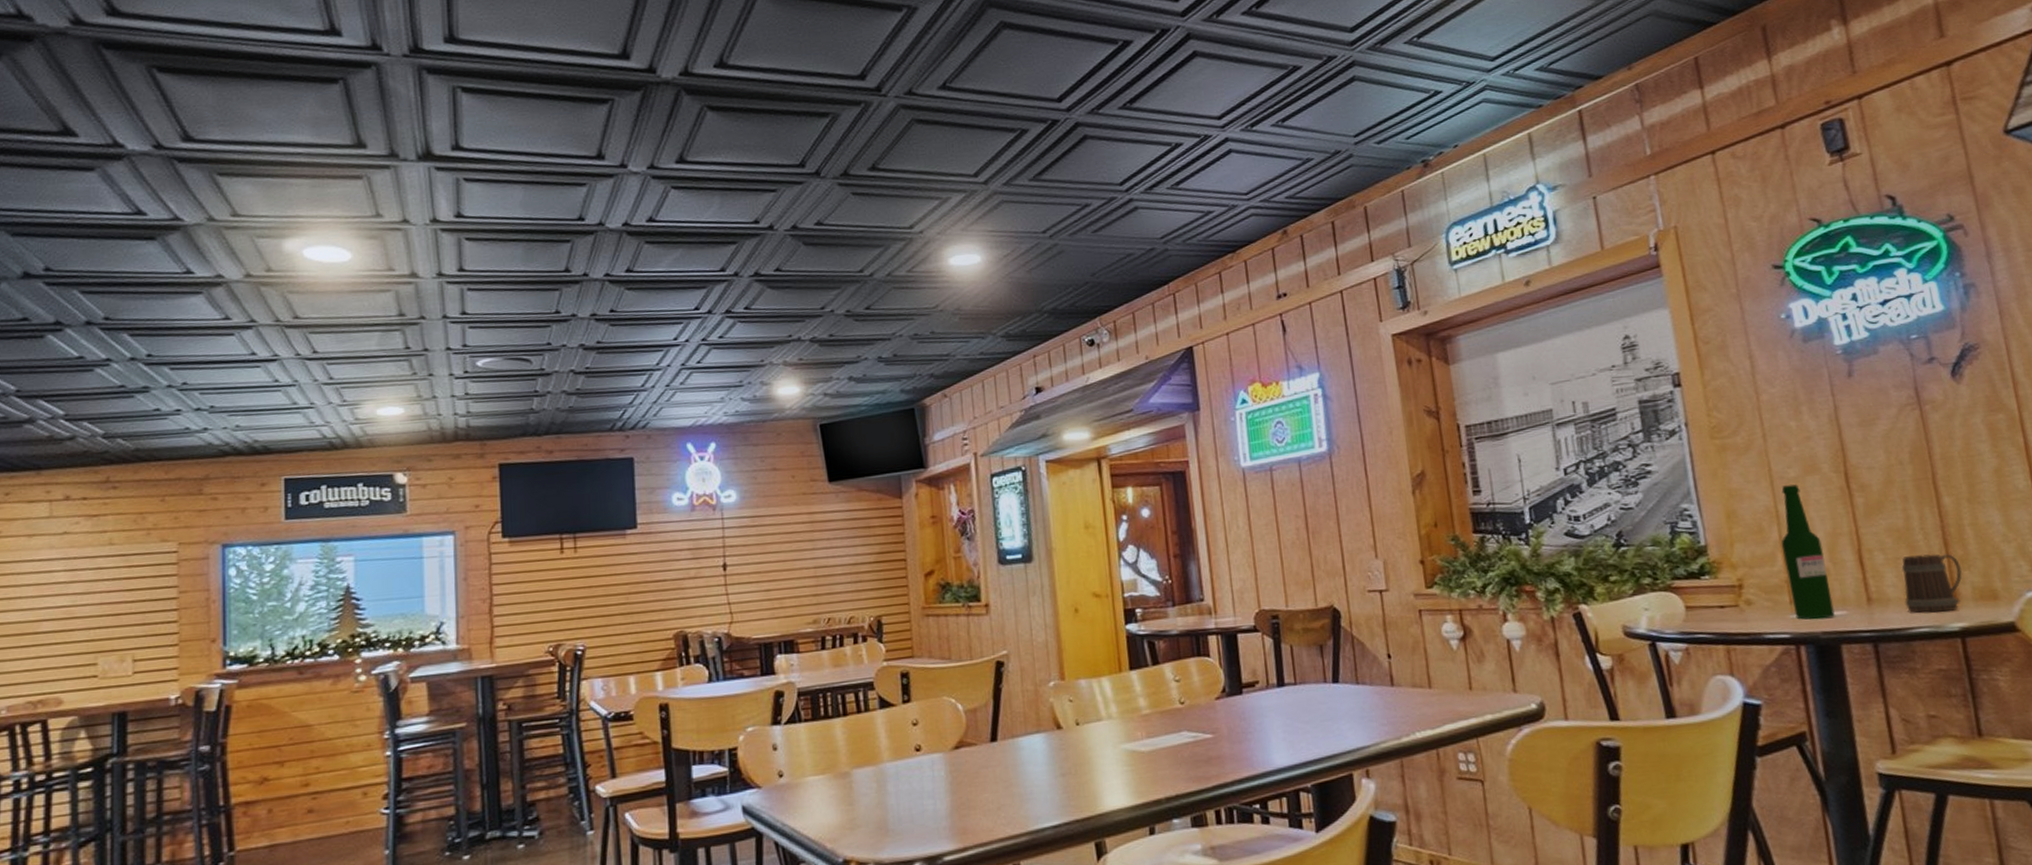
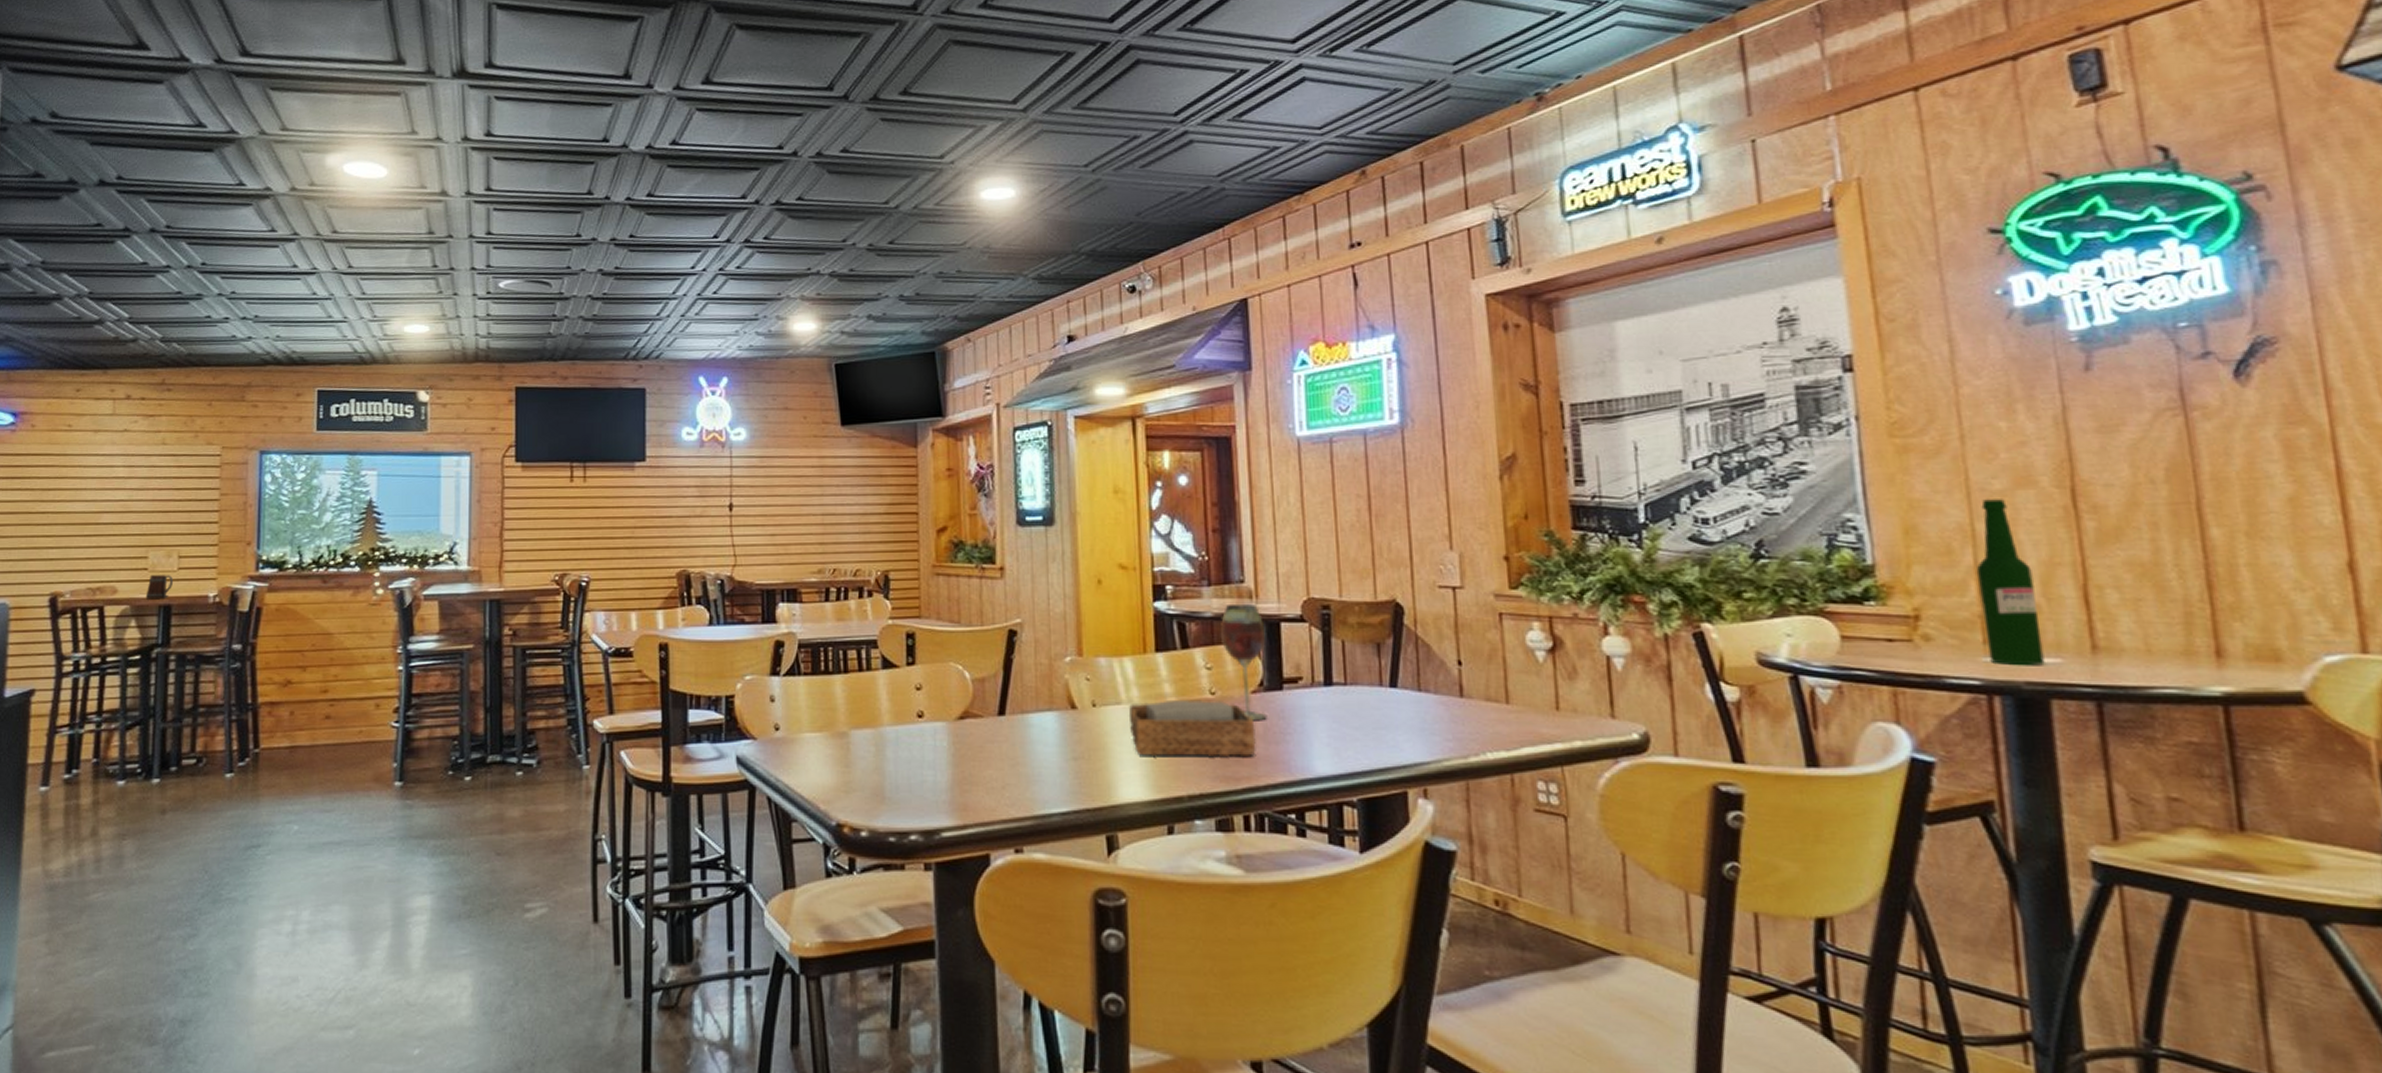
beer mug: none [96,680,129,709] -> present [145,574,174,600]
napkin holder: none [1109,709,1223,766] -> present [1129,701,1256,757]
wineglass: none [1185,619,1231,725] -> present [1221,603,1267,721]
beer mug: present [1901,554,1962,613] -> none [2143,598,2231,671]

